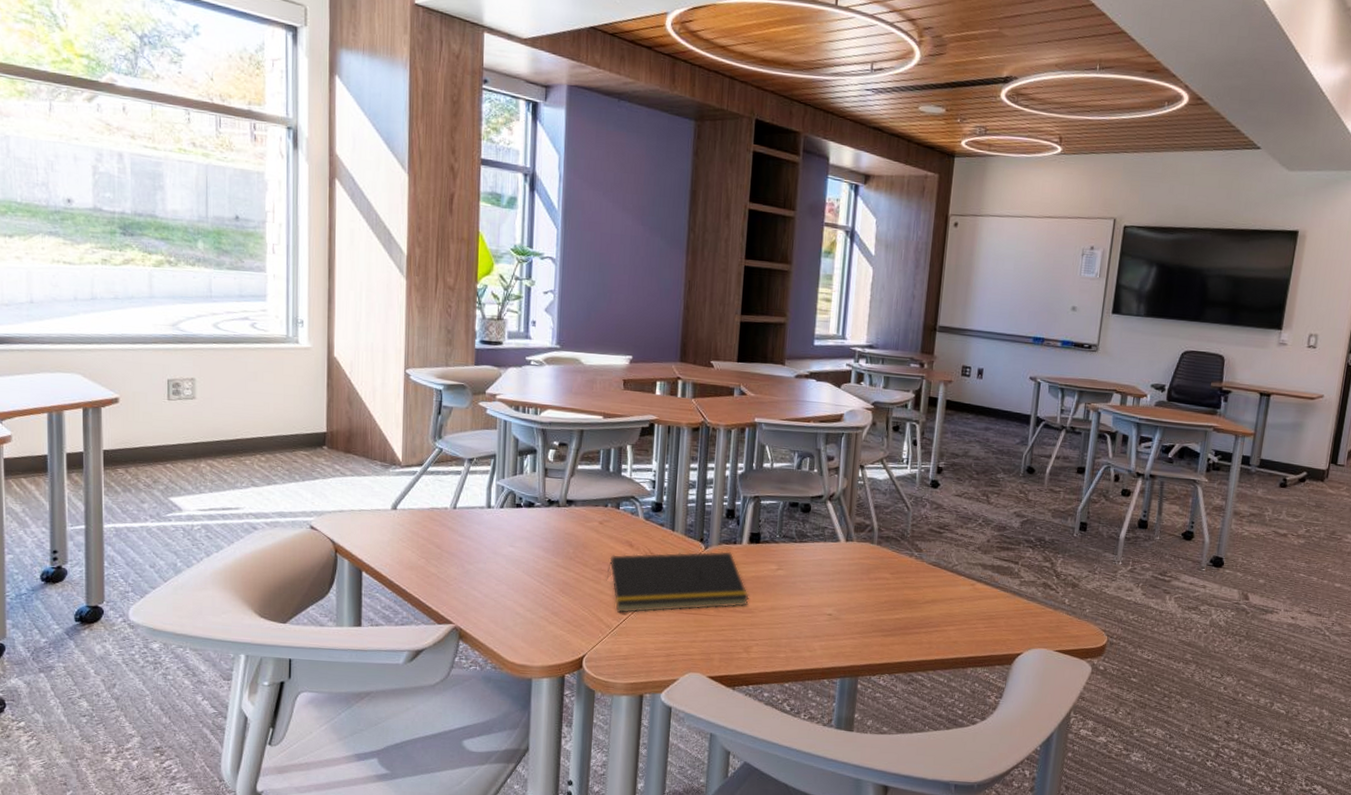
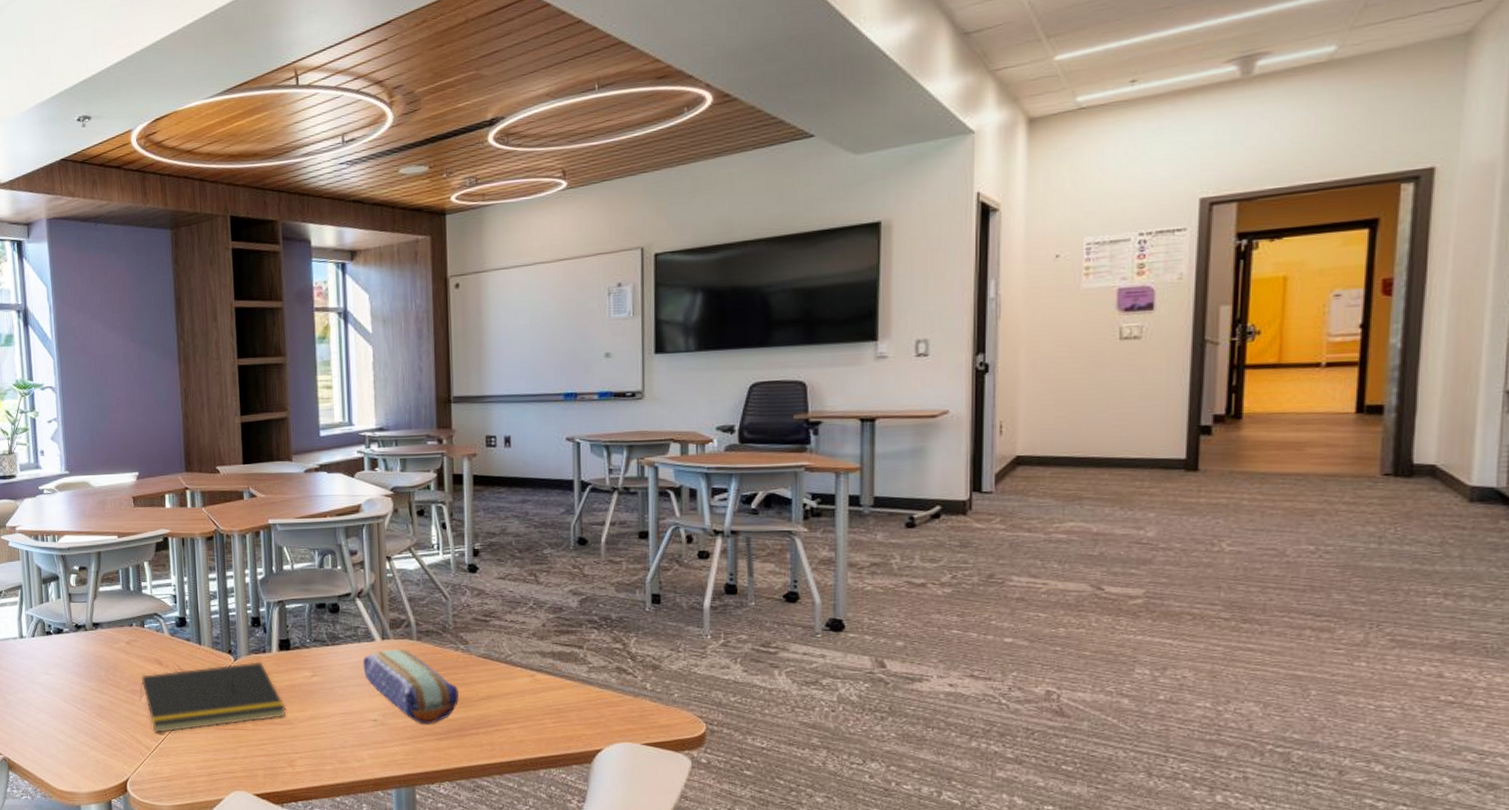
pencil case: none [825,550,908,622] -> present [362,648,459,724]

